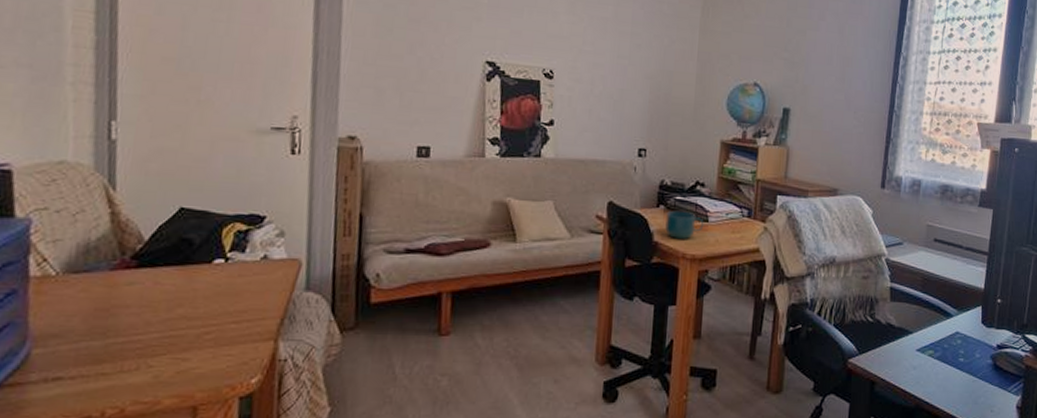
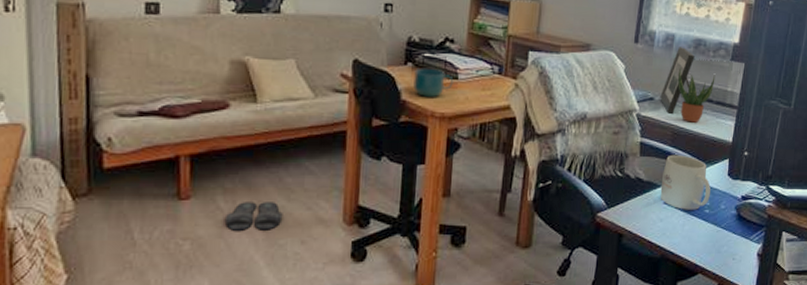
slippers: none [482,339,538,369] -> present [225,202,283,232]
picture frame: none [908,192,942,260] -> present [660,47,695,115]
mug: none [912,300,964,358] -> present [660,154,711,210]
potted plant: none [925,213,964,268] -> present [677,67,716,123]

